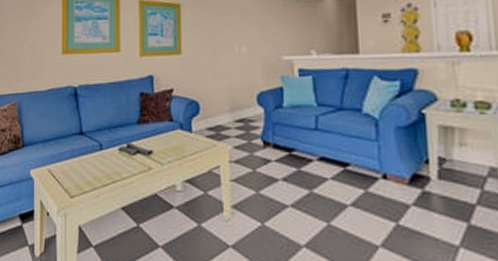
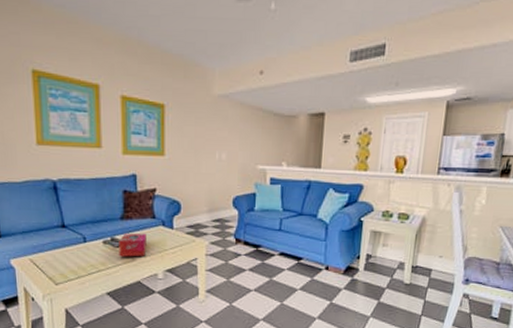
tissue box: none [135,138,164,166] -> present [119,233,147,257]

